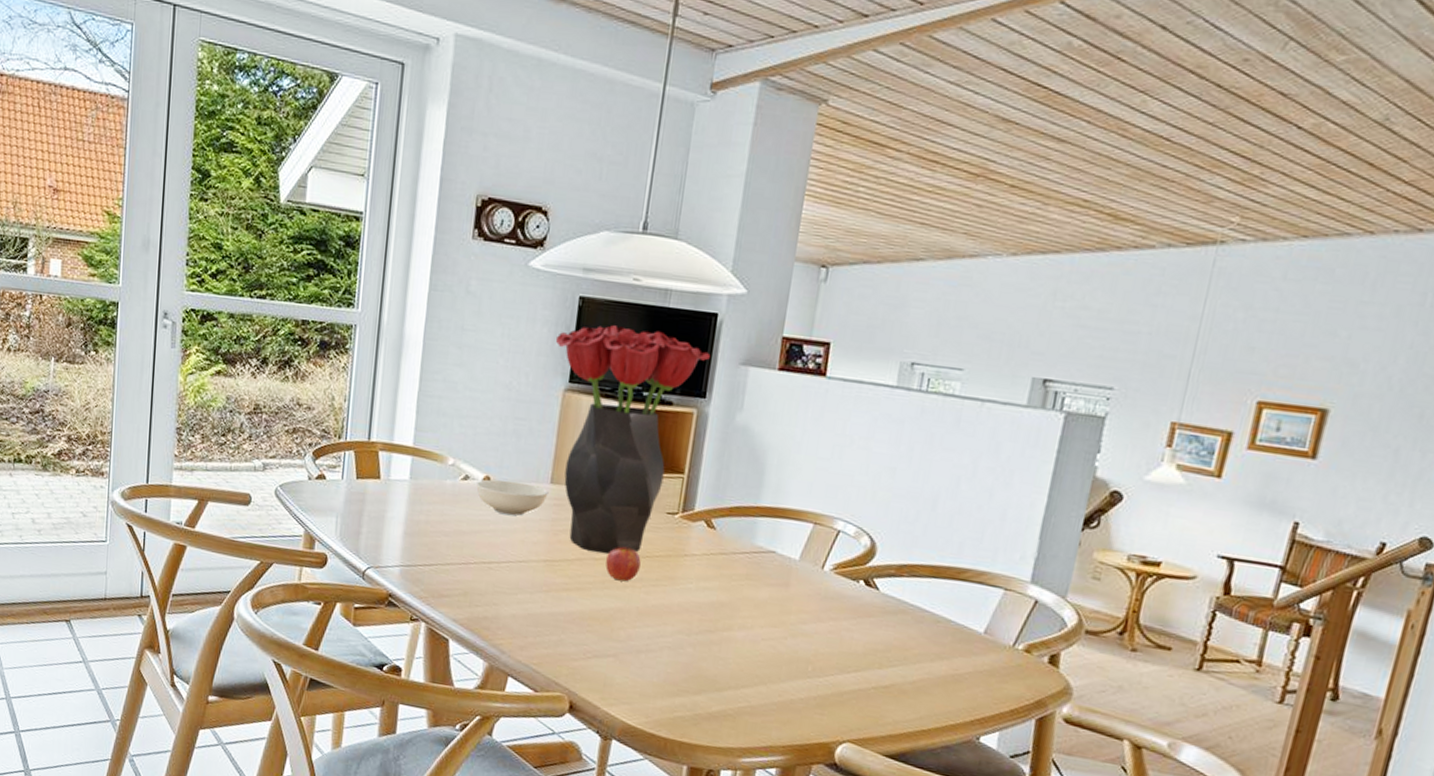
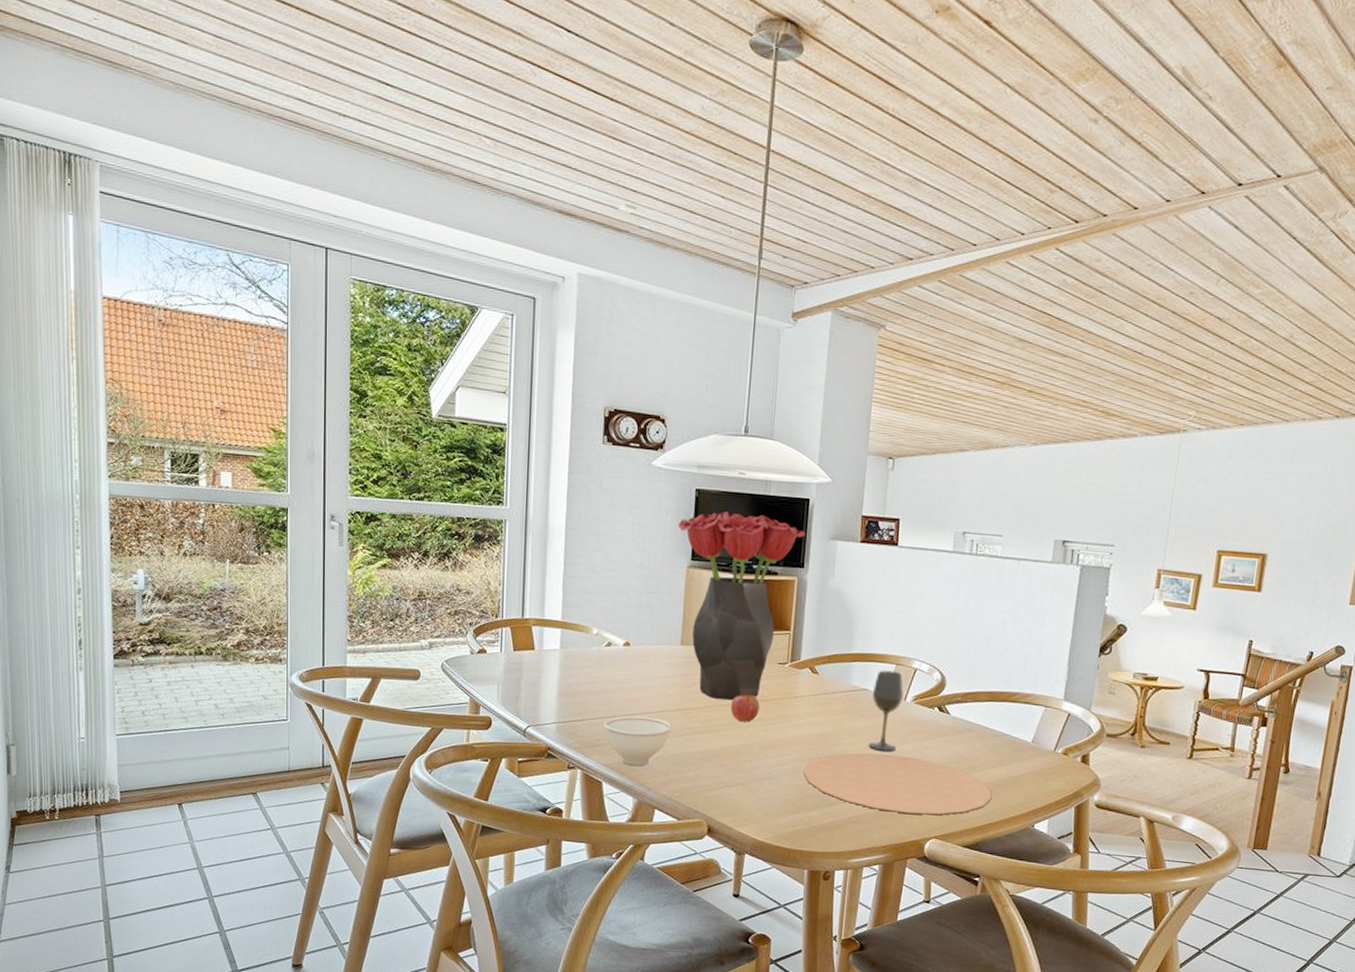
bowl: none [454,563,535,624] -> present [604,715,672,766]
bowl: present [476,479,549,516] -> none [618,644,680,674]
placemat: none [689,628,927,715] -> present [803,752,992,816]
wine glass: none [772,529,822,631] -> present [868,670,904,752]

